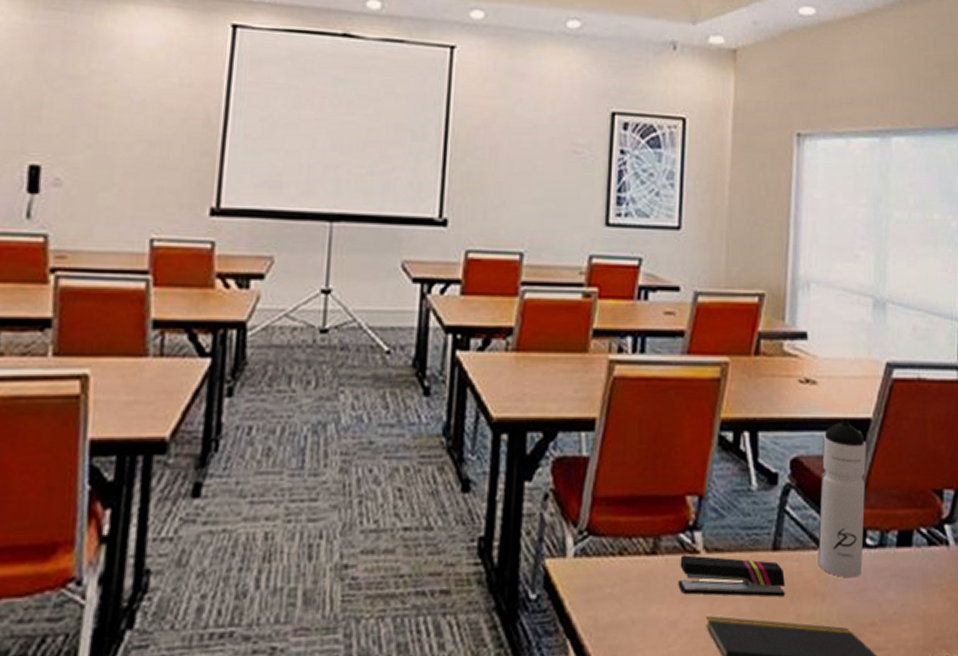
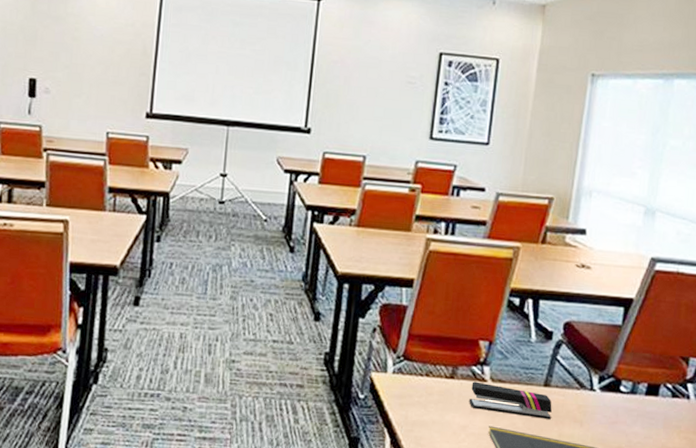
water bottle: present [818,418,867,578] -> none [579,296,628,413]

